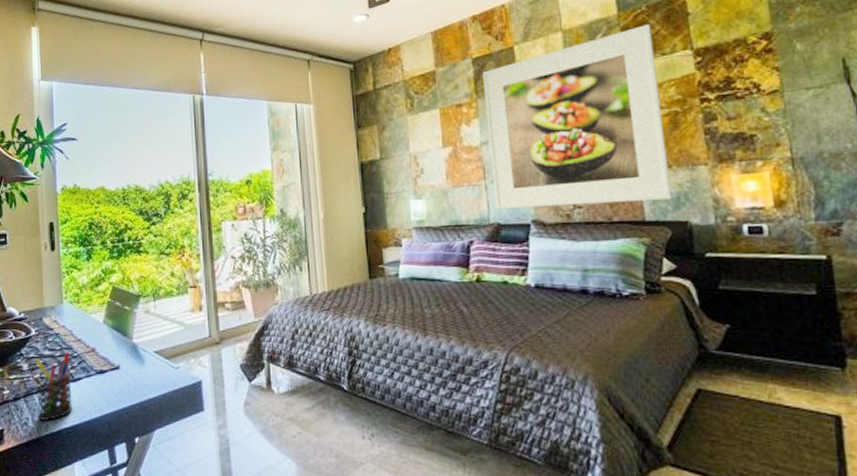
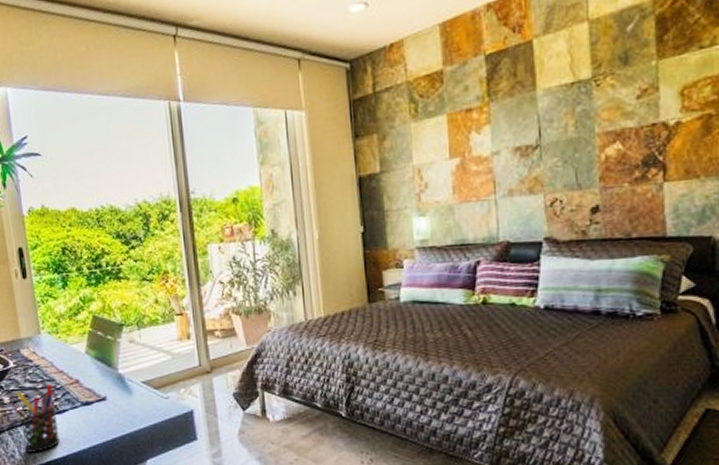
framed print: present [483,24,673,210] -> none [497,12,697,227]

